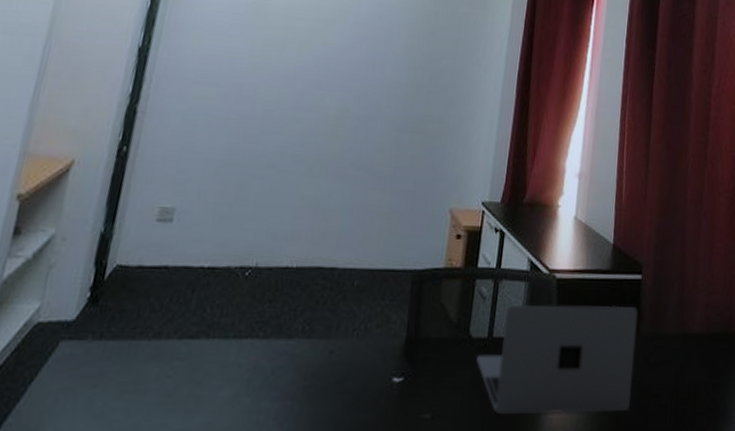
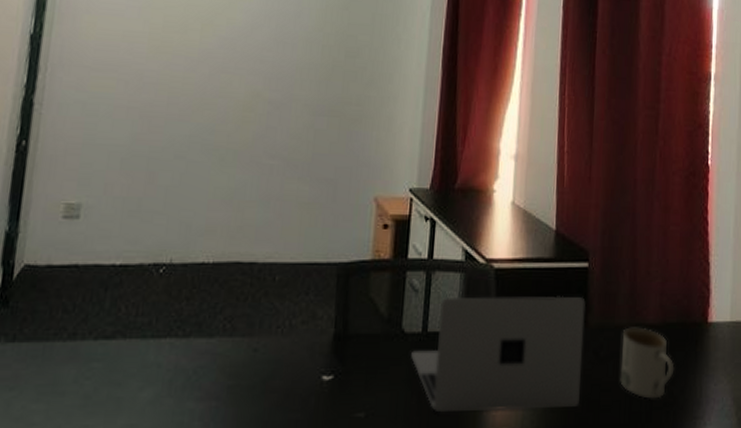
mug: none [667,336,717,404] -> present [620,327,675,399]

